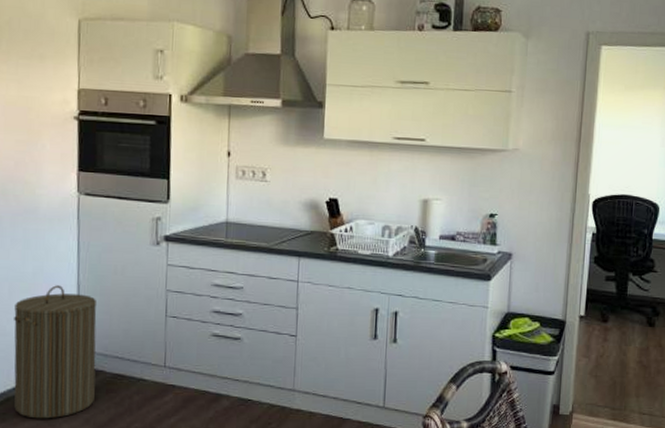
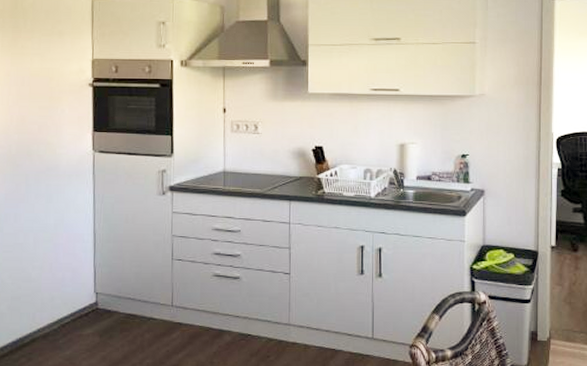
laundry hamper: present [14,285,97,419] -> none [38,234,111,358]

